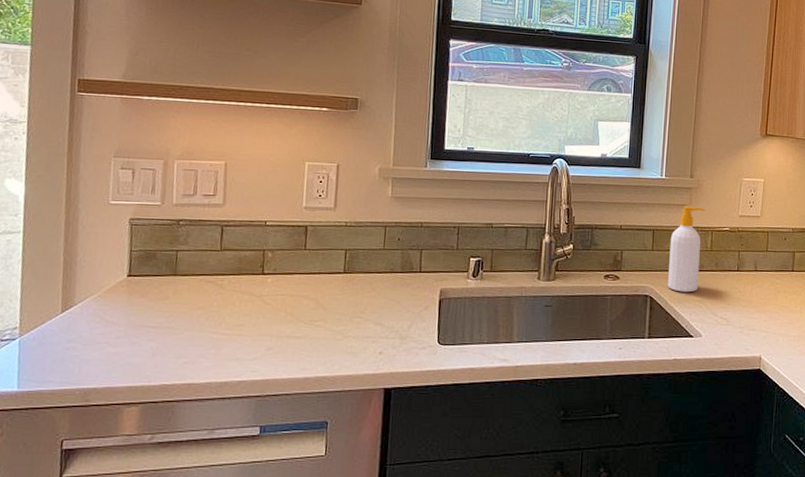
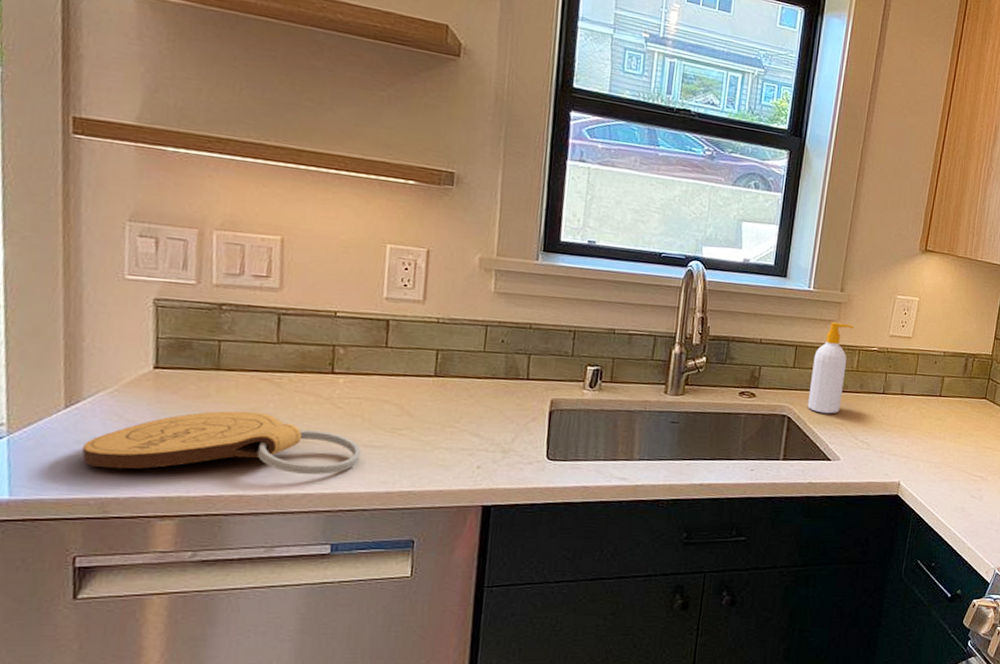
cutting board: none [72,309,285,364] -> present [82,411,361,475]

